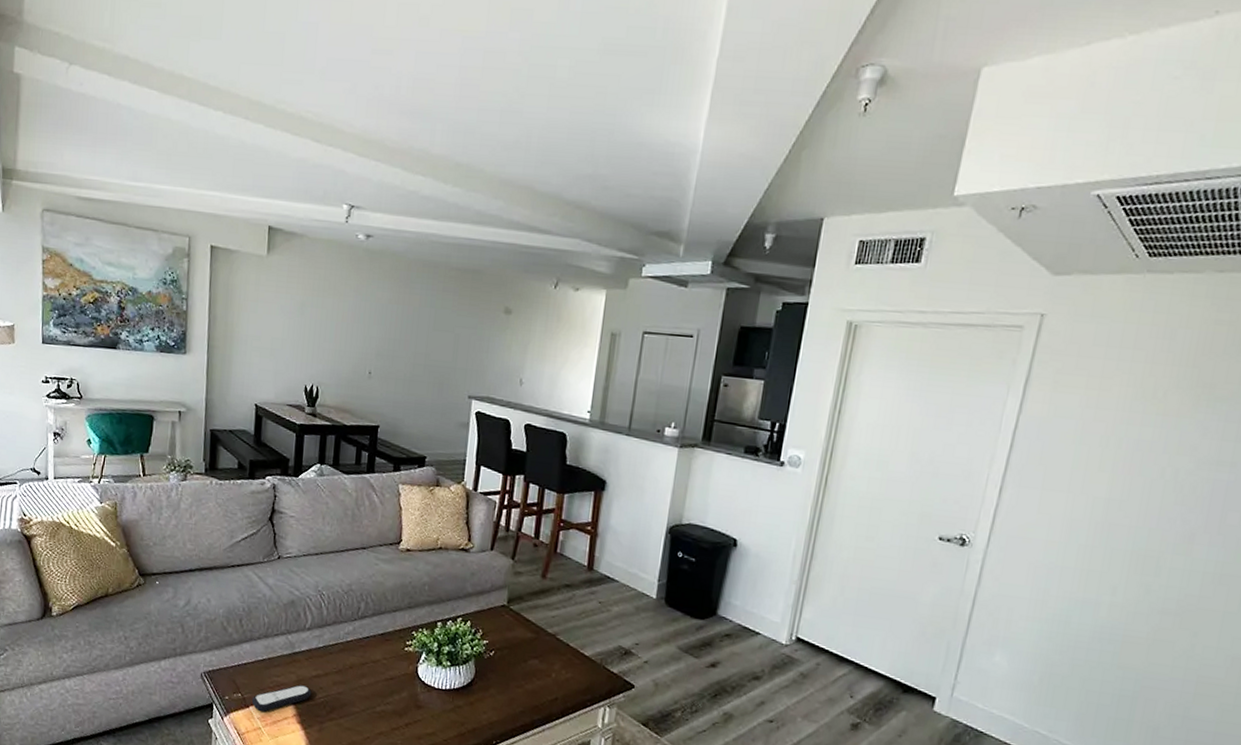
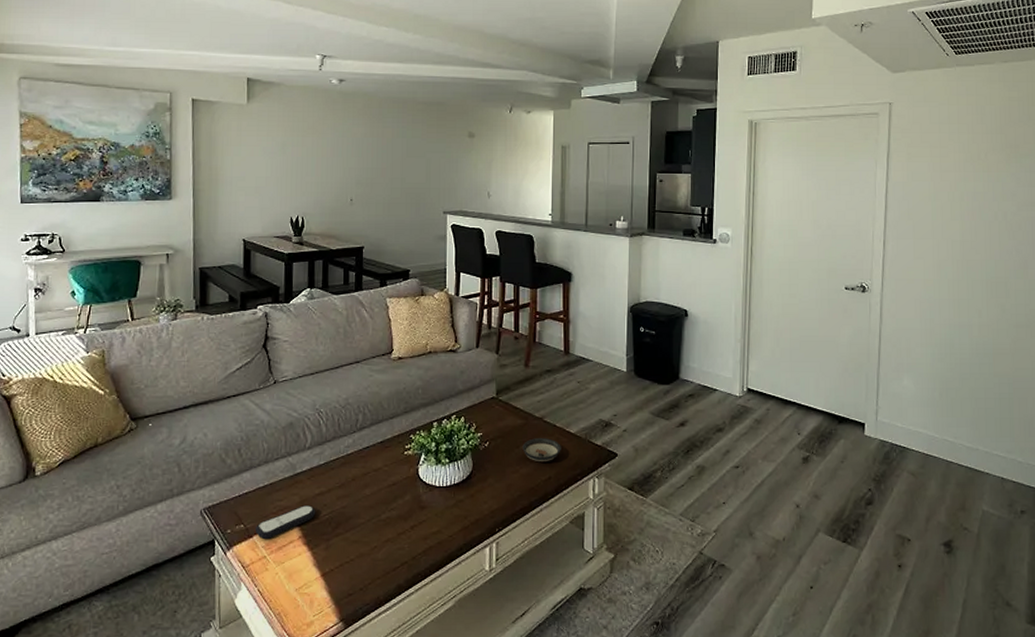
saucer: none [530,654,573,682] -> present [522,438,561,463]

